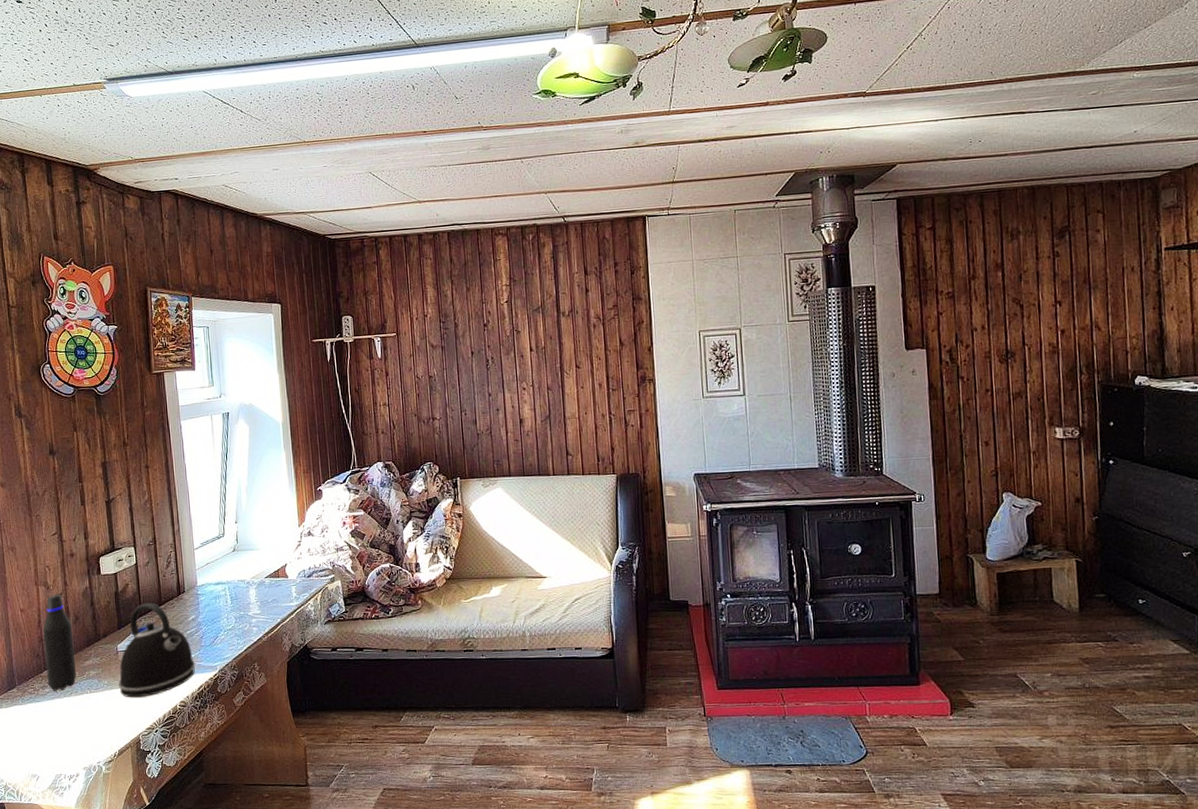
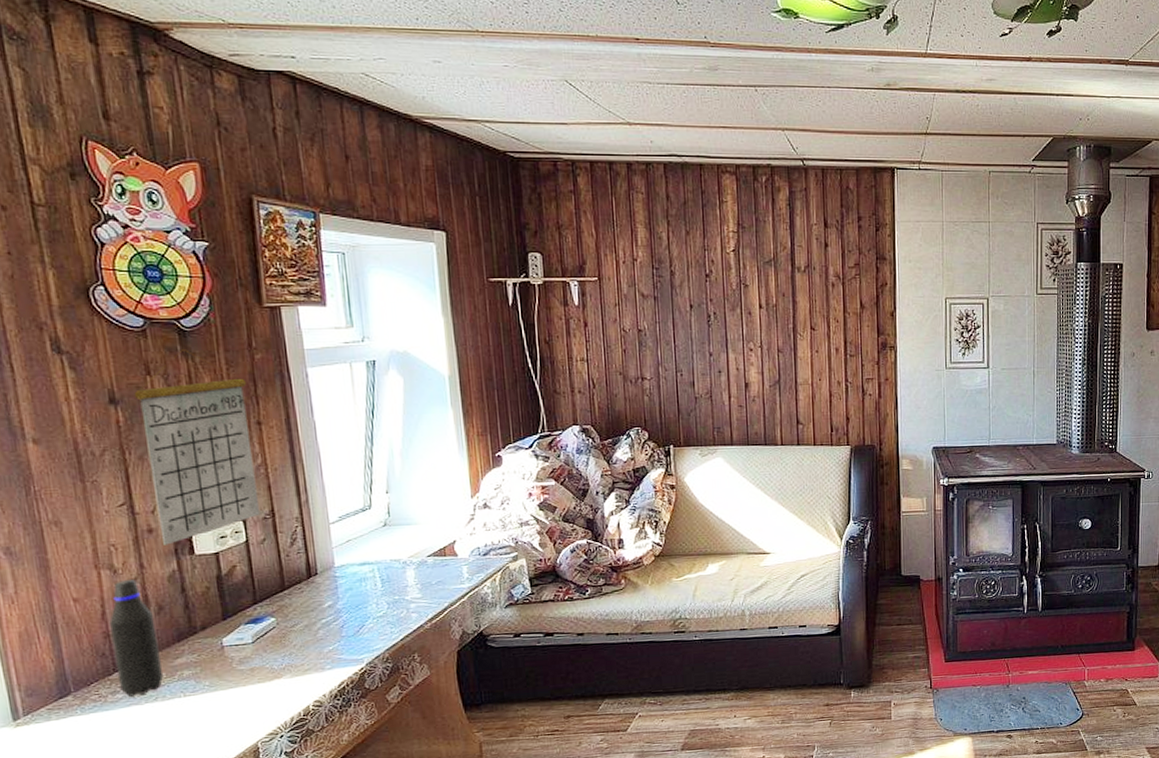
calendar: none [65,410,146,567] -> present [134,350,261,545]
kettle: present [118,602,196,698] -> none [224,587,334,700]

